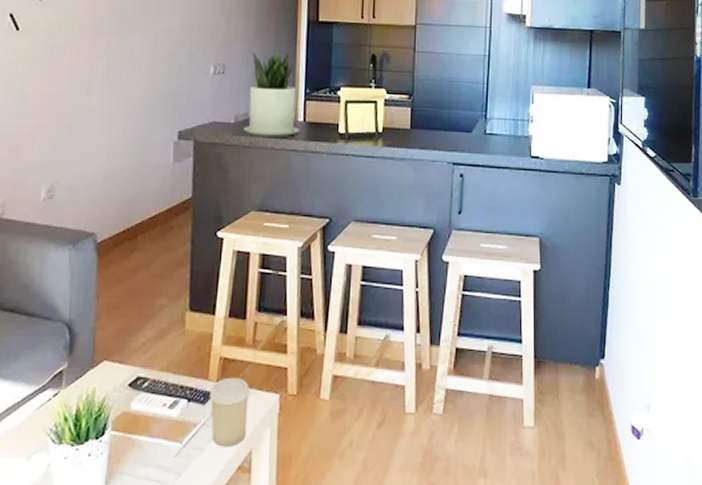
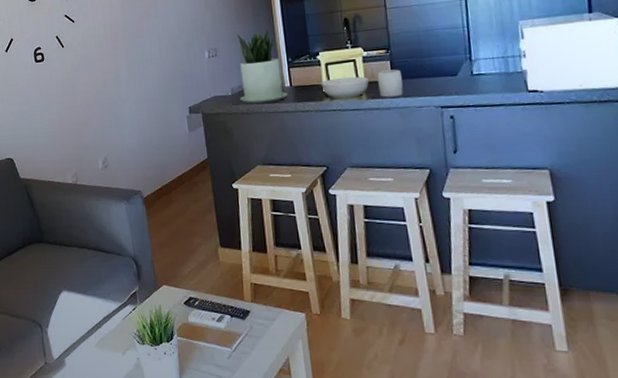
cup: present [209,377,251,447] -> none [247,299,282,353]
bowl: none [337,119,388,145] -> present [321,76,370,101]
mug: none [396,117,421,148] -> present [377,69,404,98]

